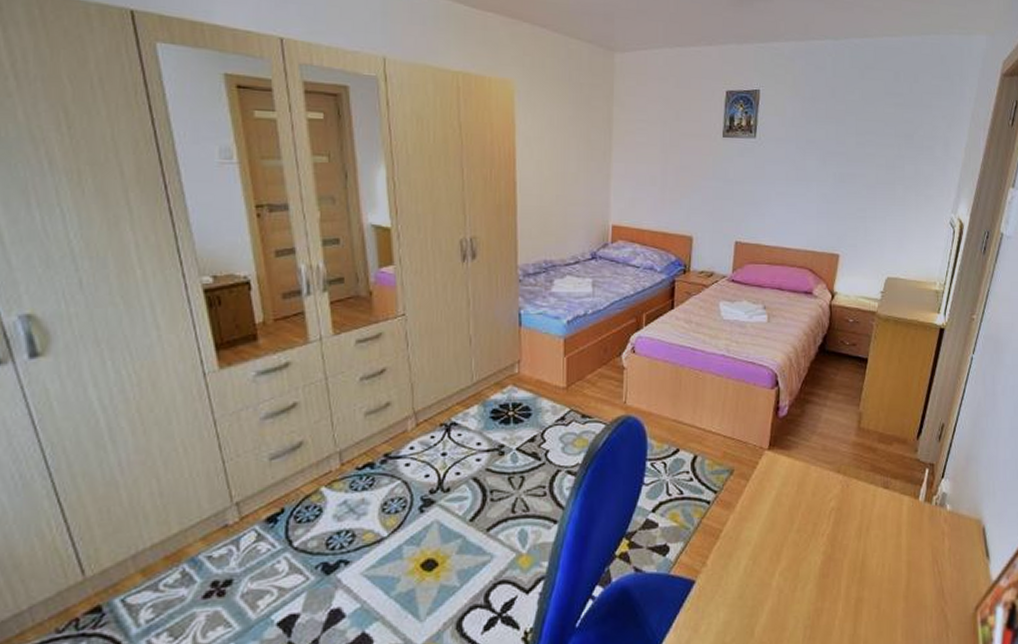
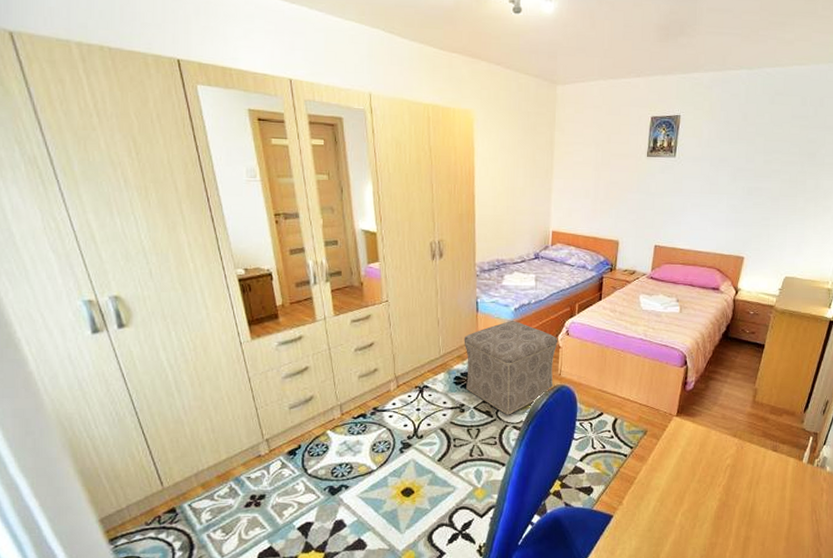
ottoman: none [503,335,622,457] -> present [464,320,558,415]

